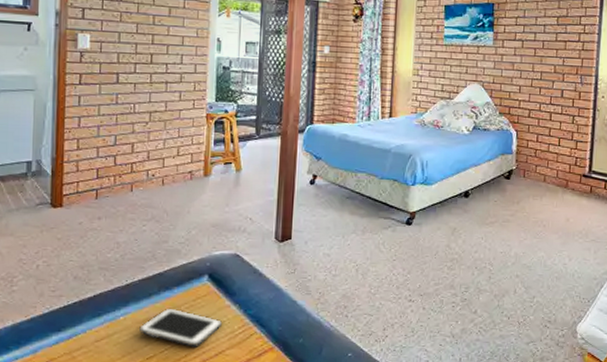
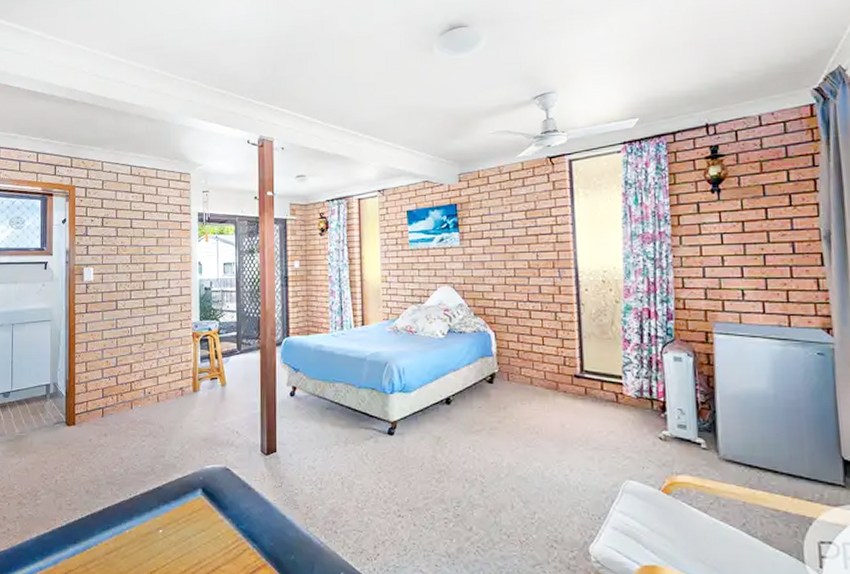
cell phone: present [139,308,223,347] -> none [143,521,218,562]

